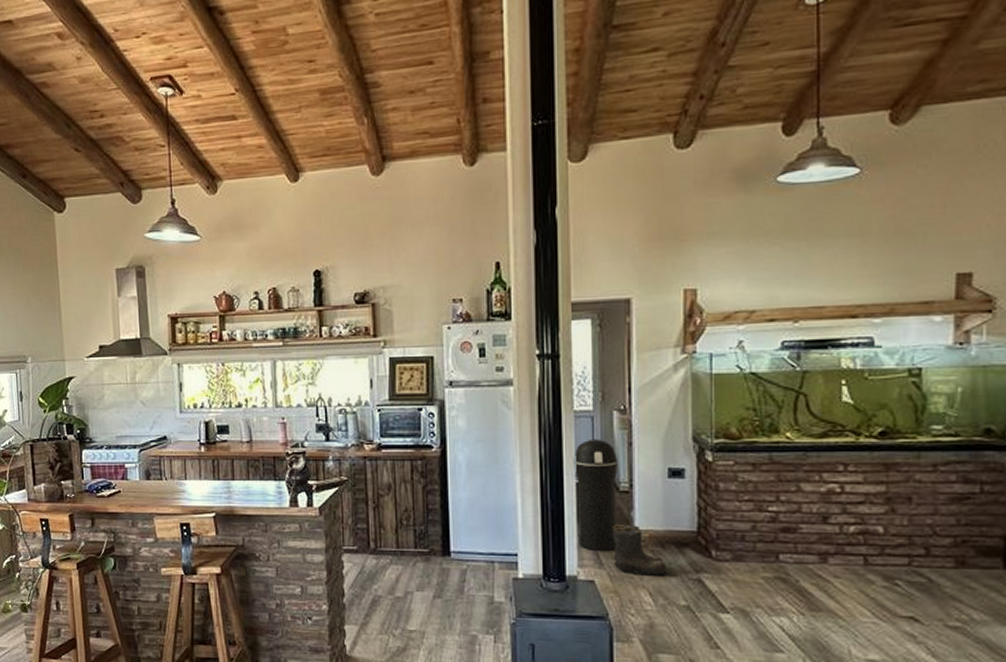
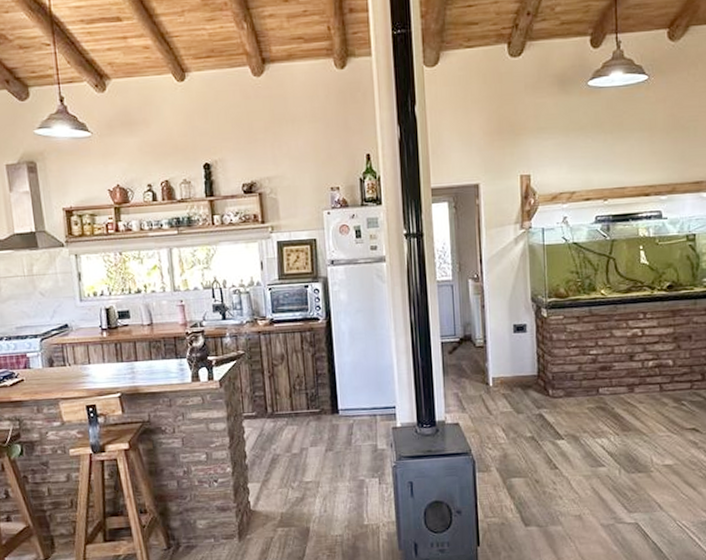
trash can: present [573,439,617,552] -> none [438,303,475,399]
boots: present [613,525,668,576] -> none [472,374,516,415]

